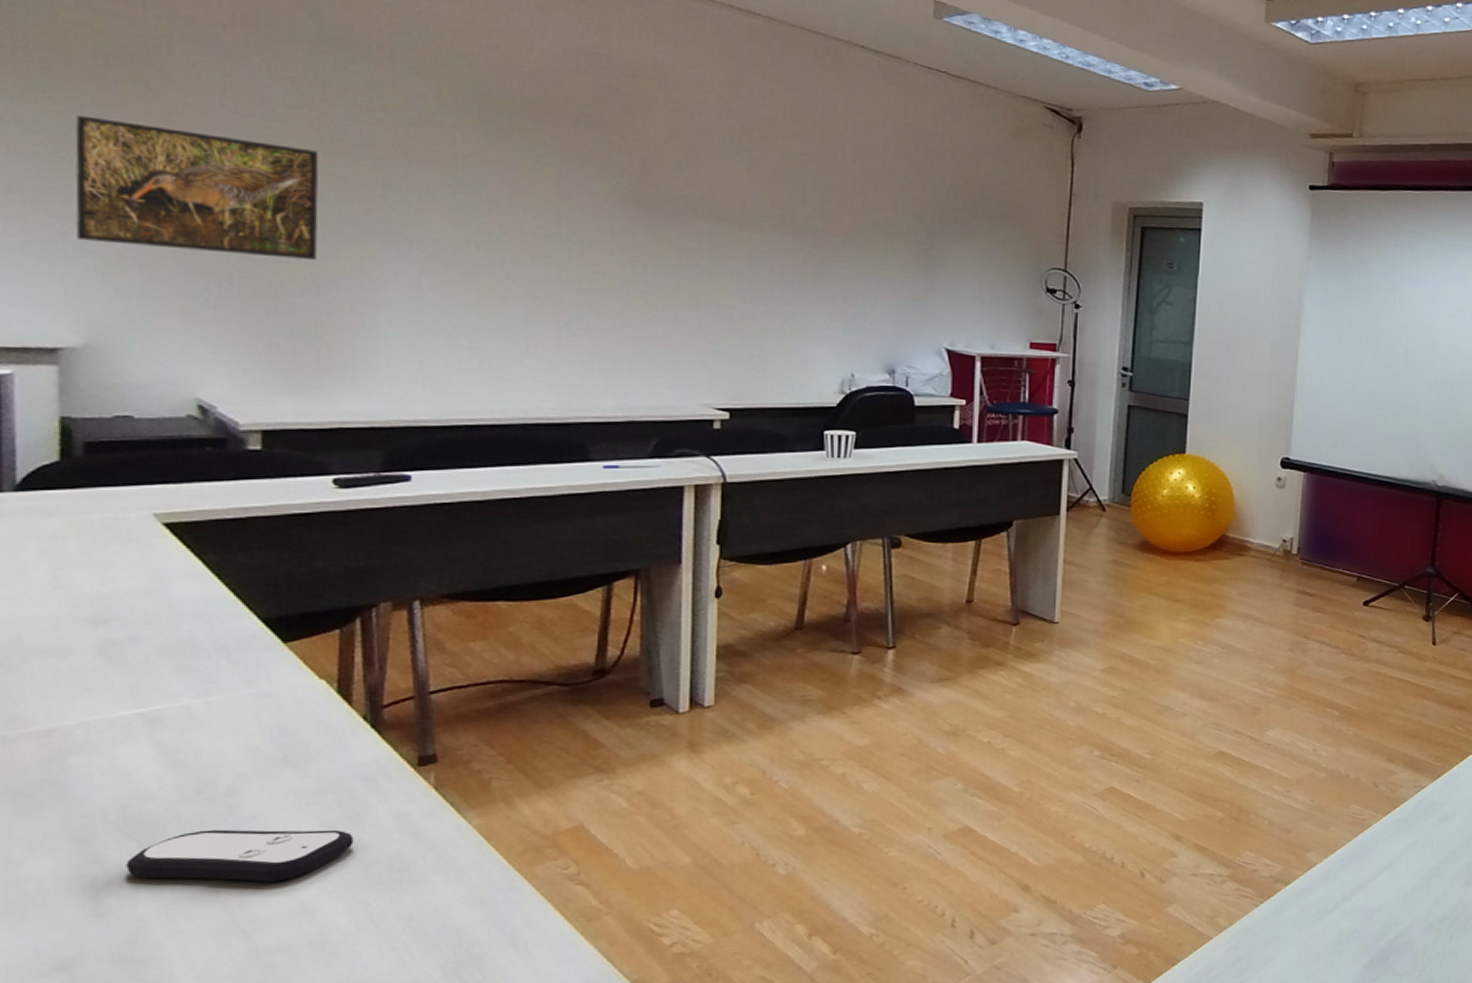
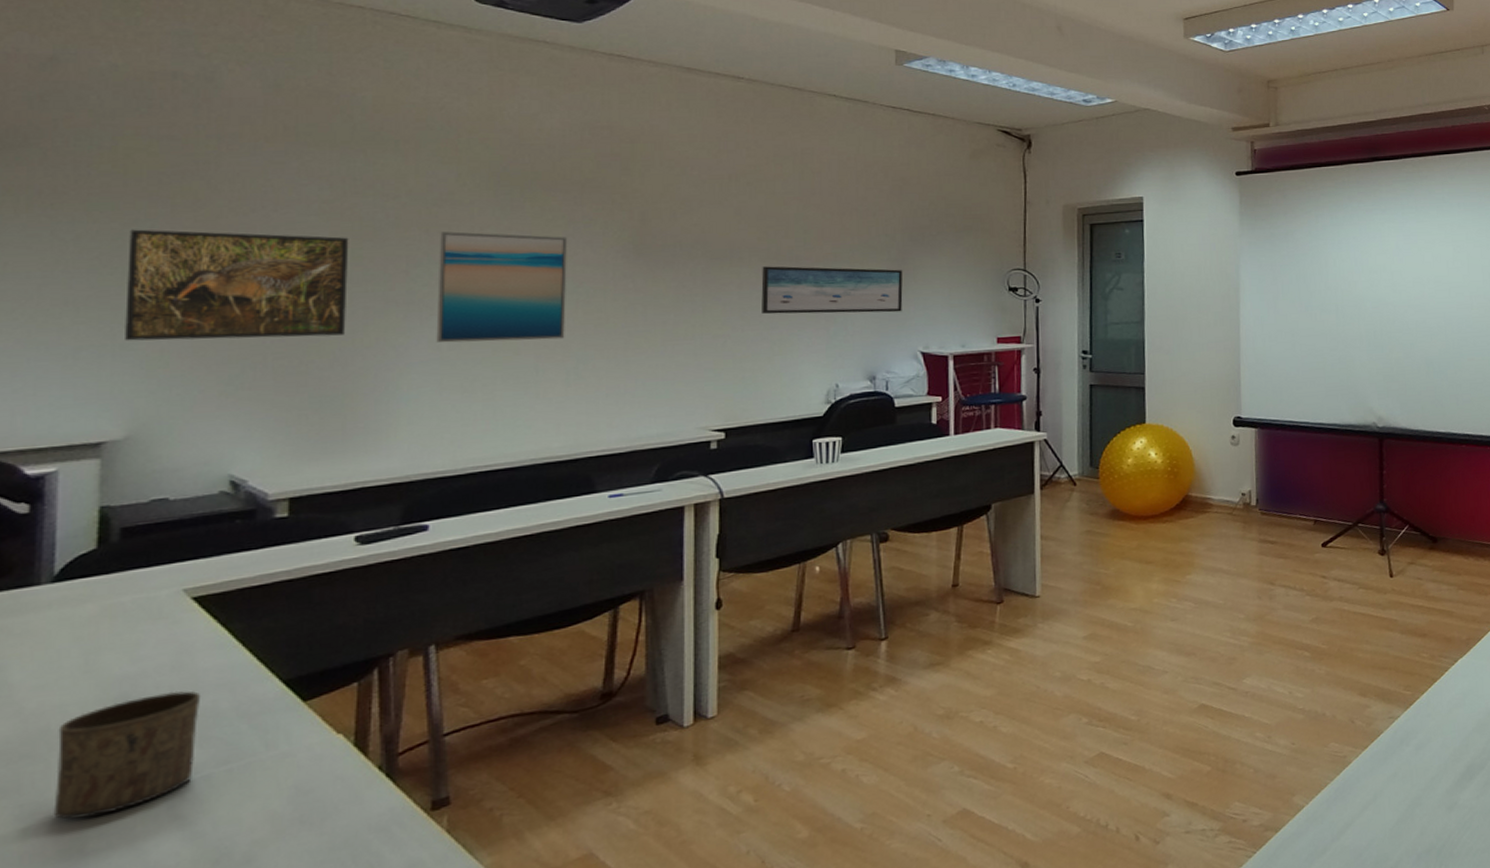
cup: none [30,617,177,733] -> present [53,690,201,820]
wall art: none [416,156,561,291] -> present [436,231,568,343]
wall art: none [773,234,931,302] -> present [761,266,903,314]

